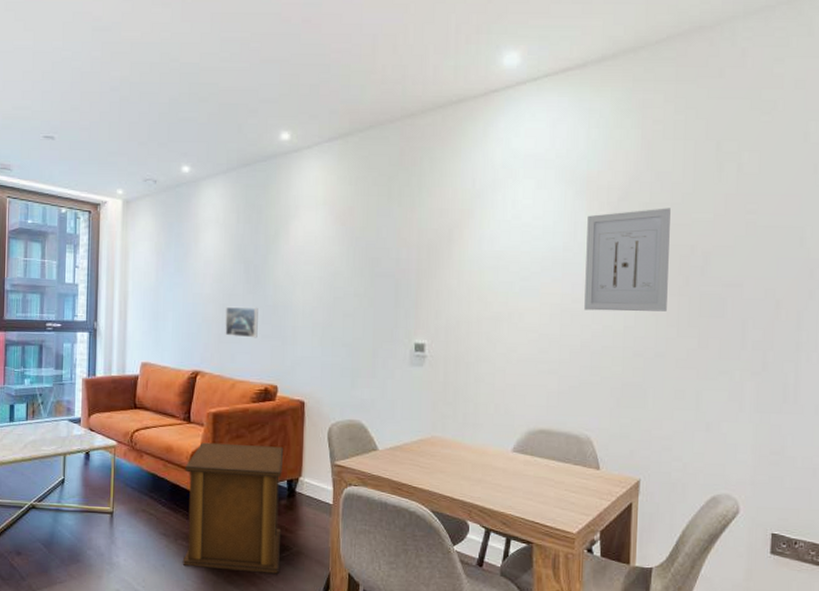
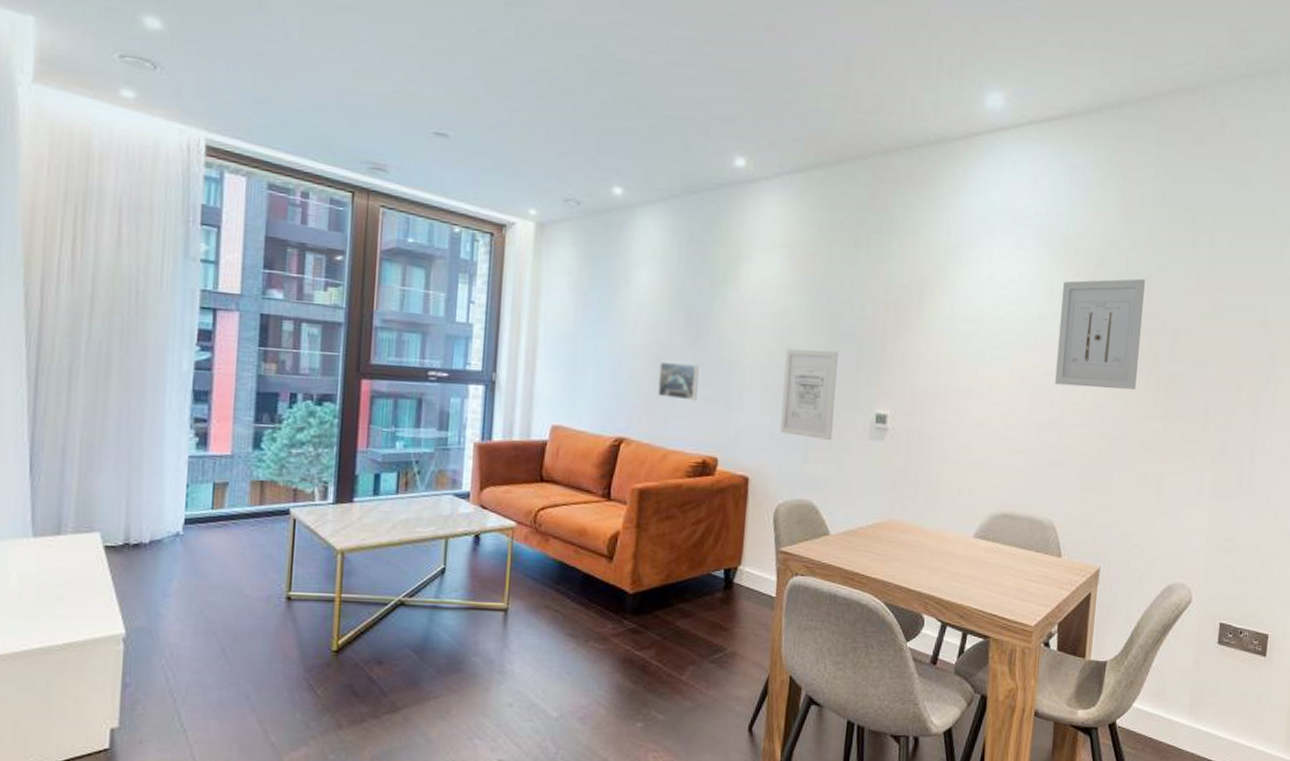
side table: present [182,442,284,574] -> none [593,524,722,679]
wall art: none [330,290,378,367] -> present [780,348,838,440]

